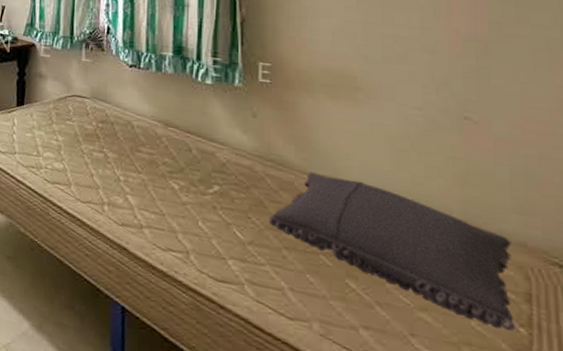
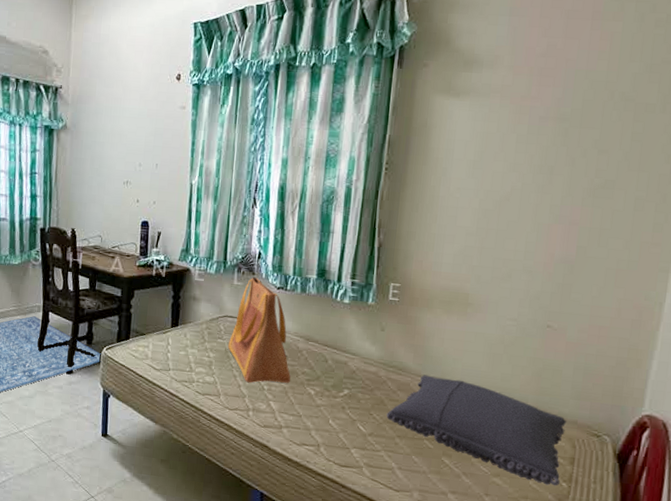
tote bag: none [77,53,149,175] -> present [227,277,291,383]

